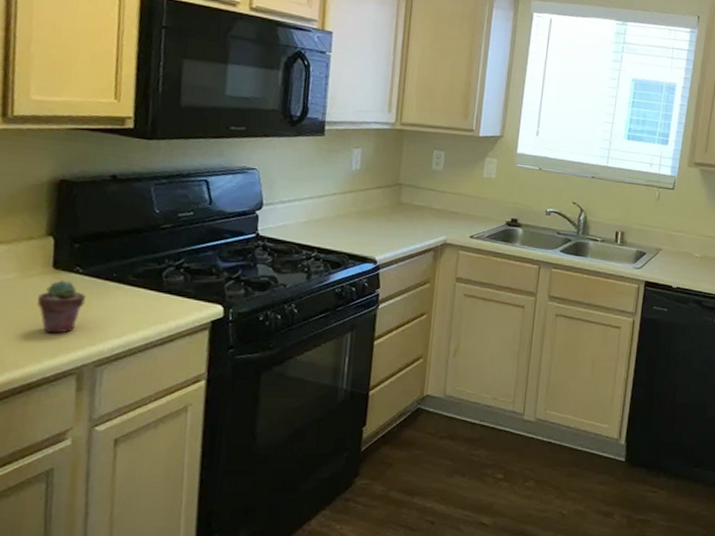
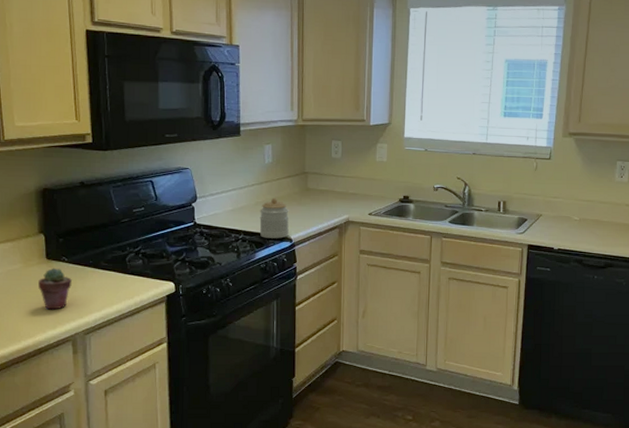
jar: none [337,210,376,259] -> present [259,197,289,239]

